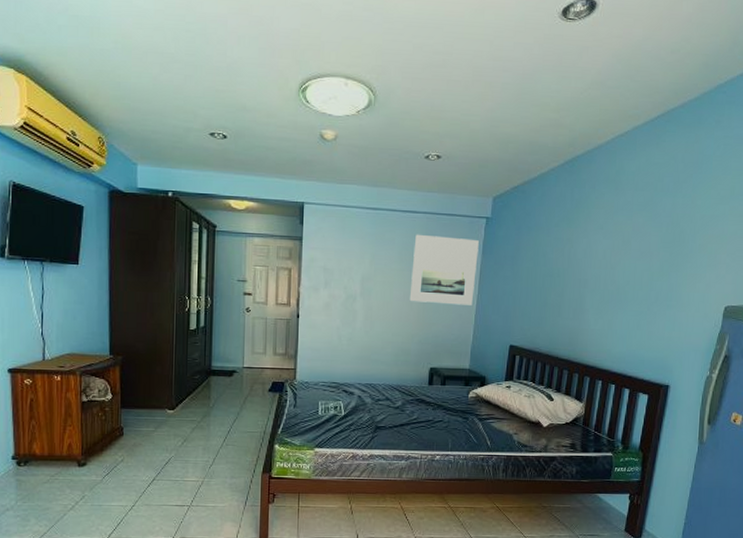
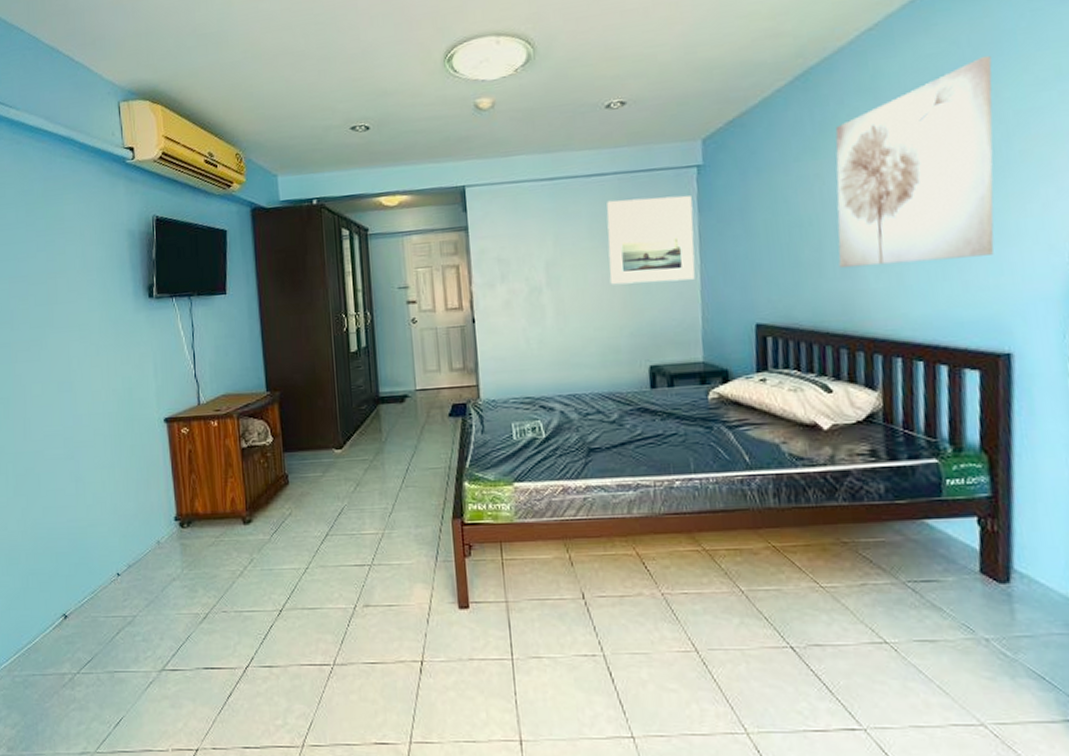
wall art: none [572,171,694,315] -> present [835,55,994,269]

